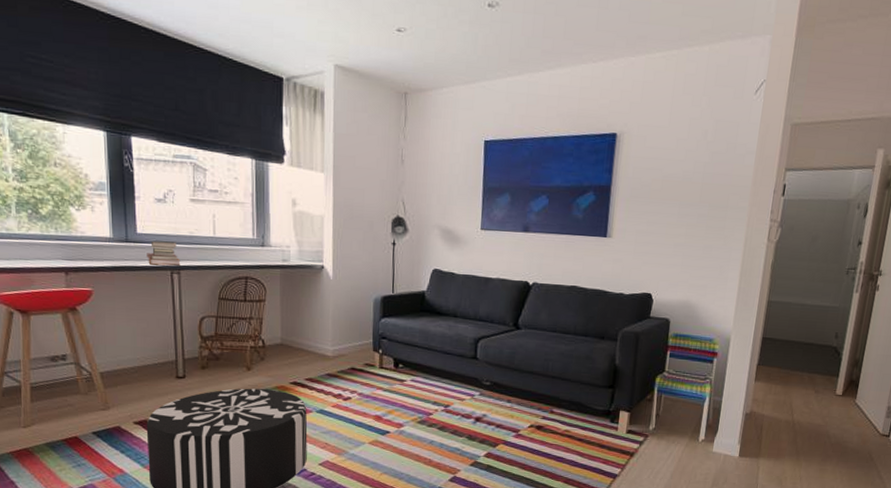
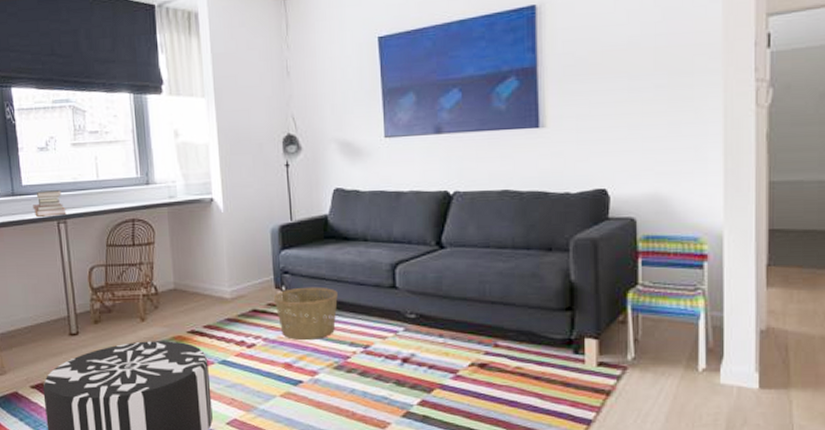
basket: none [370,351,427,397] -> present [273,286,338,340]

